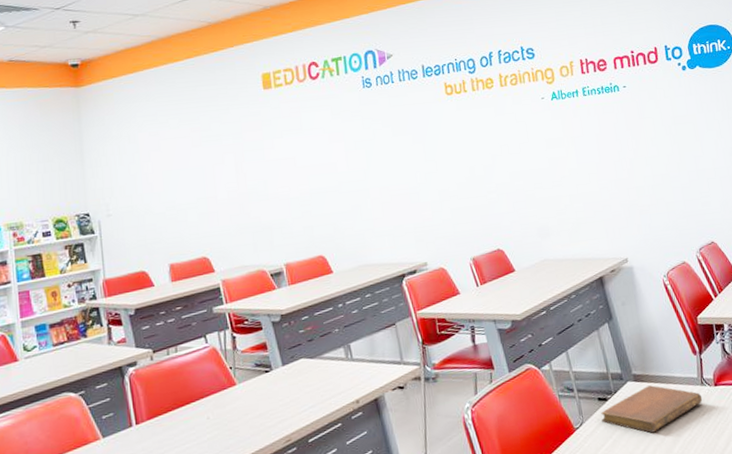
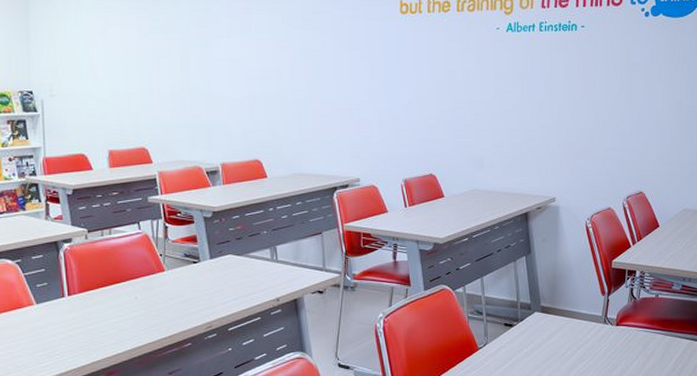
notebook: present [601,385,703,433] -> none [505,318,603,360]

